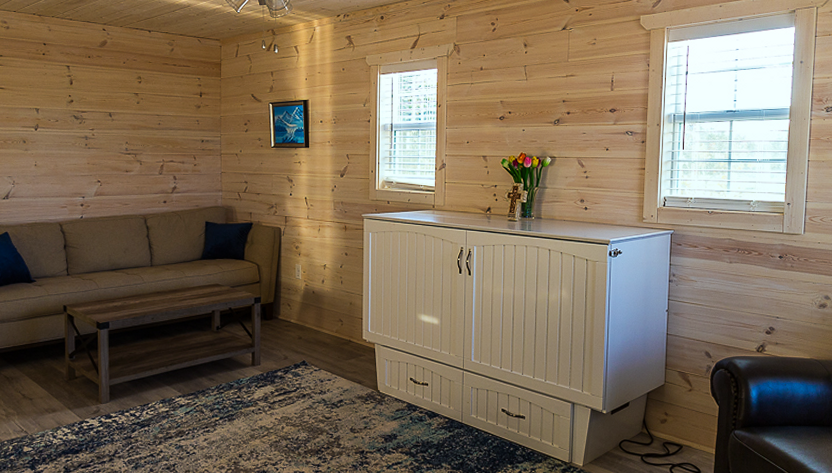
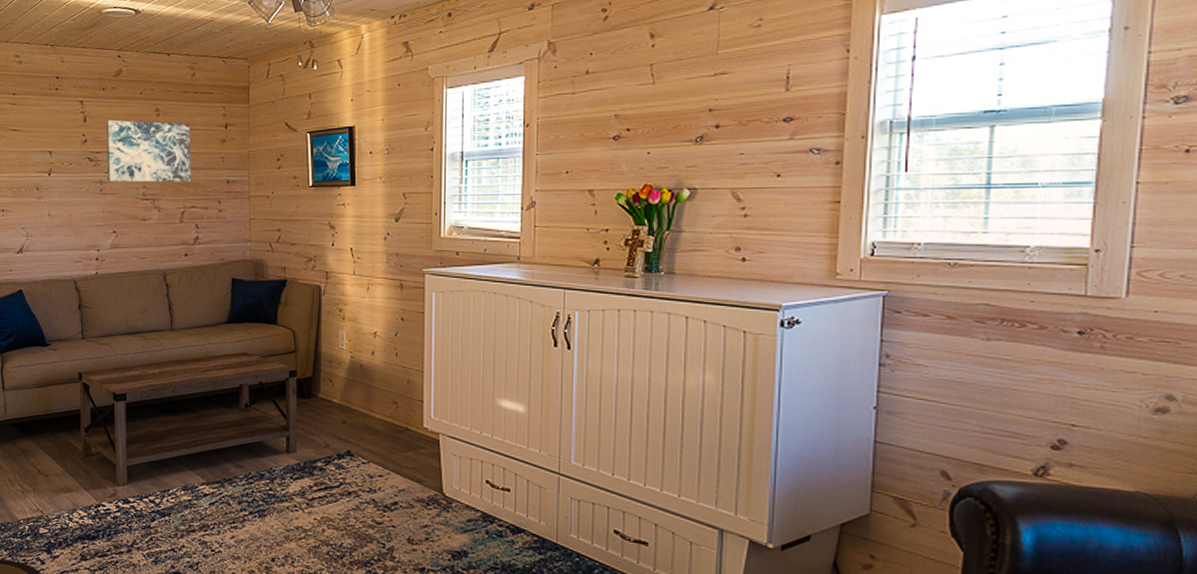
wall art: none [91,84,170,140] -> present [106,119,191,183]

